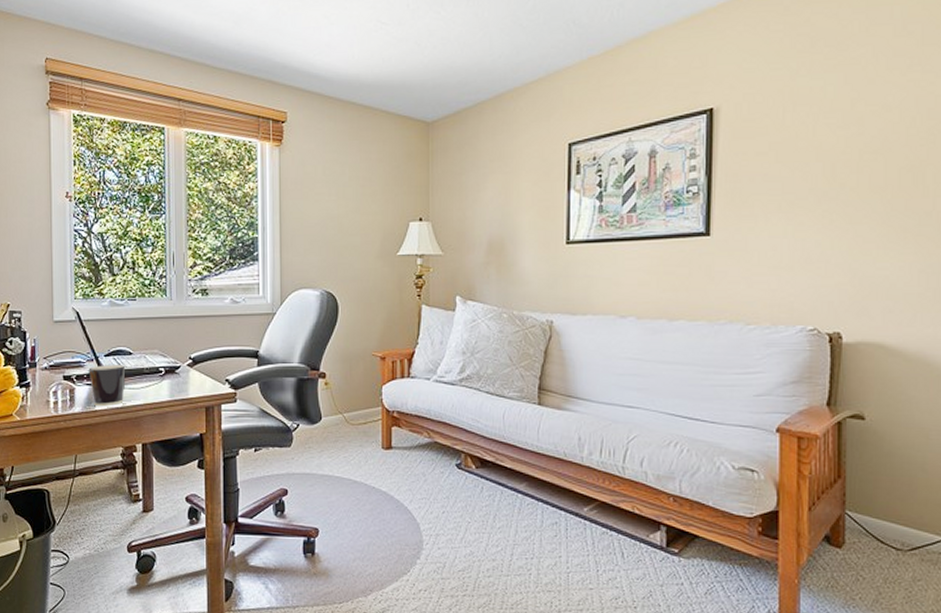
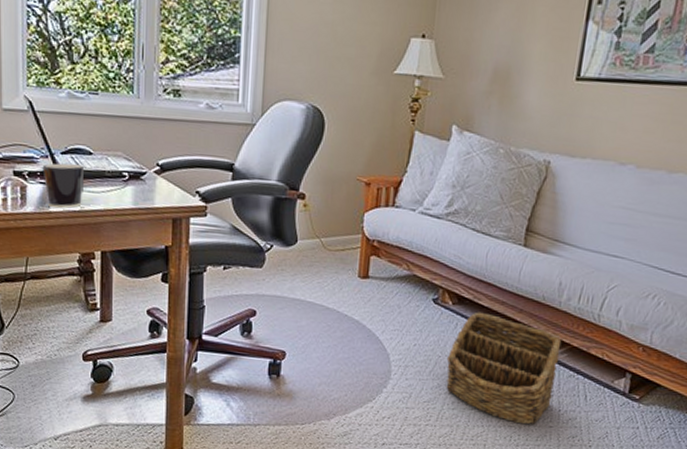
basket: none [476,474,589,588] -> present [446,312,562,424]

